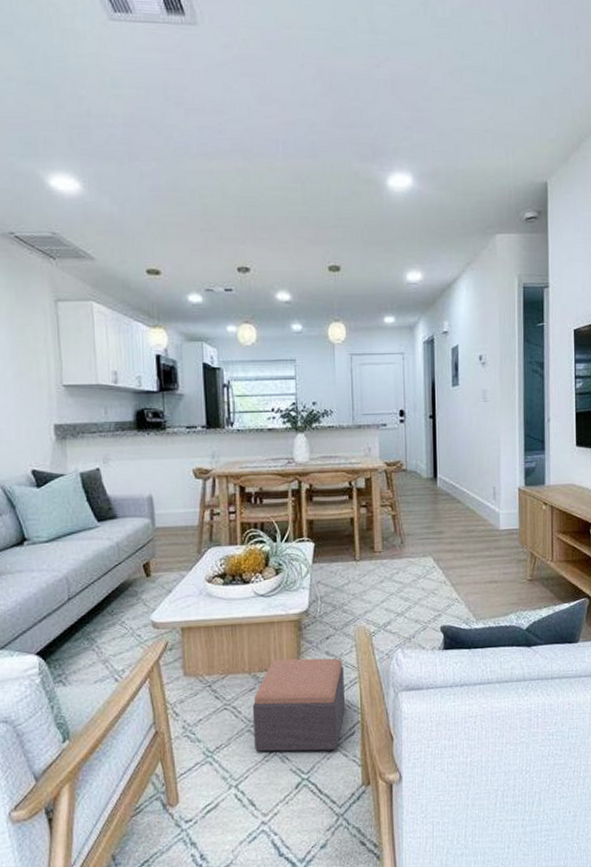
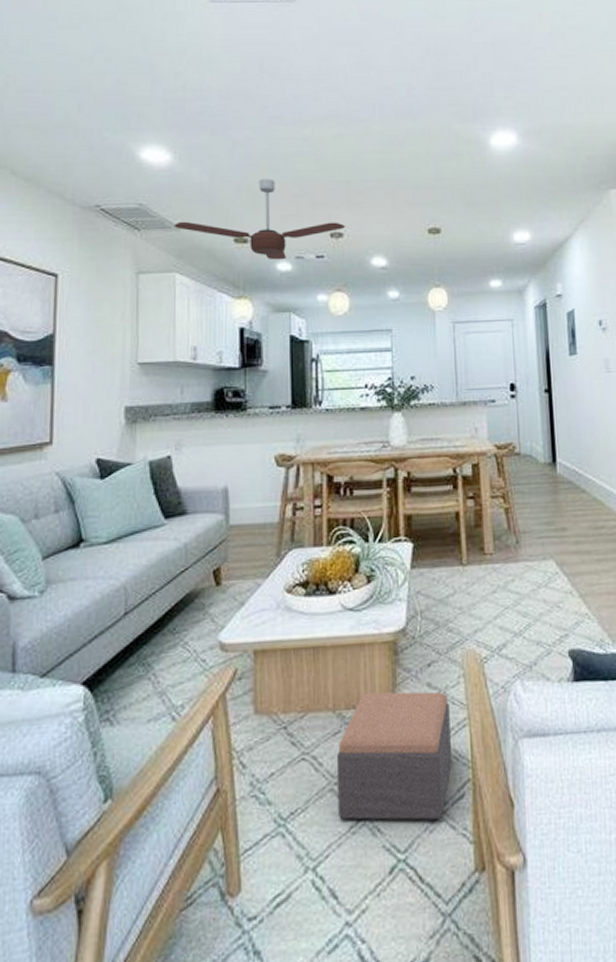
ceiling fan: none [88,211,251,292] -> present [174,179,345,260]

